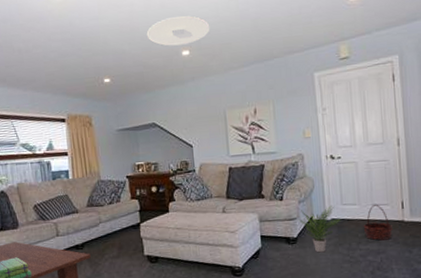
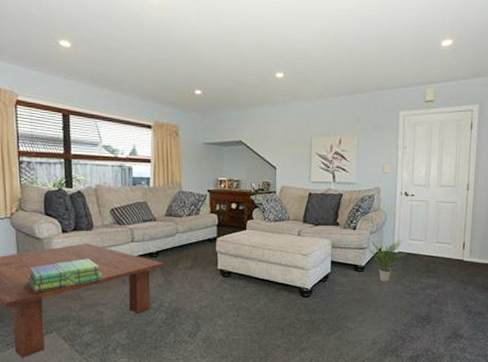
ceiling light: present [146,15,210,46] -> none [243,37,306,67]
basket: present [363,205,393,241] -> none [426,243,452,276]

